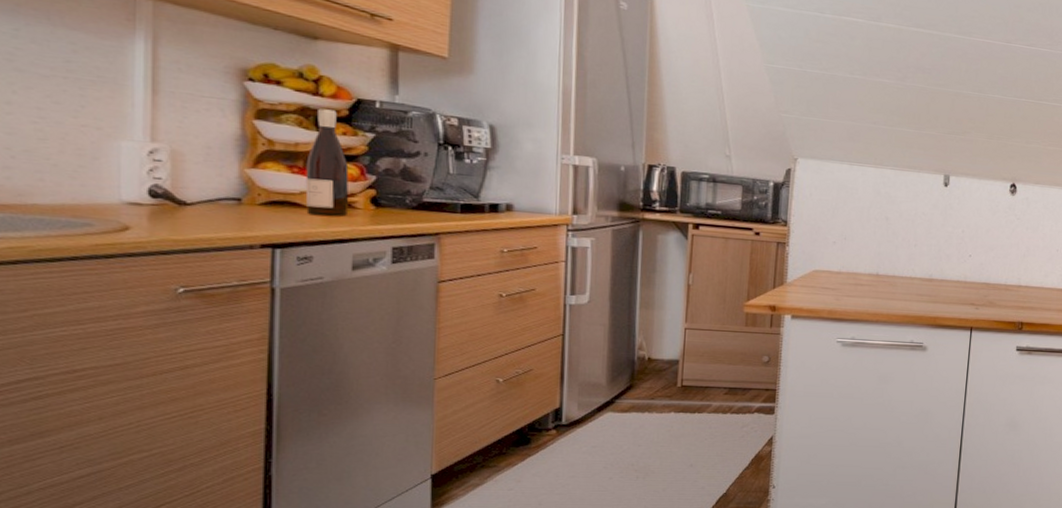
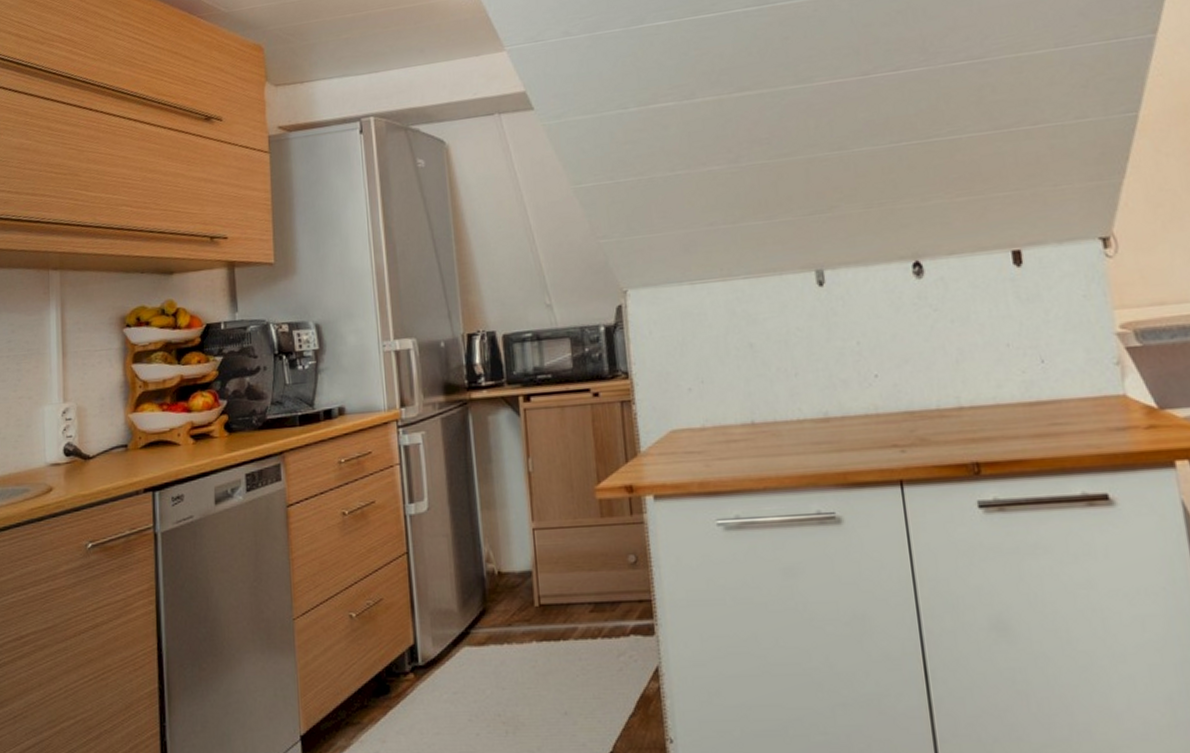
bottle: present [305,108,349,217] -> none [172,340,208,452]

